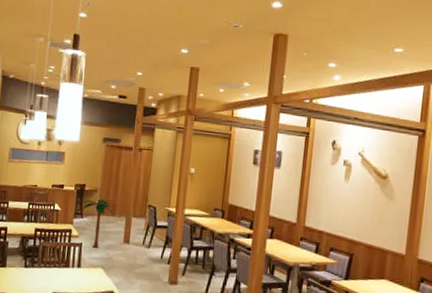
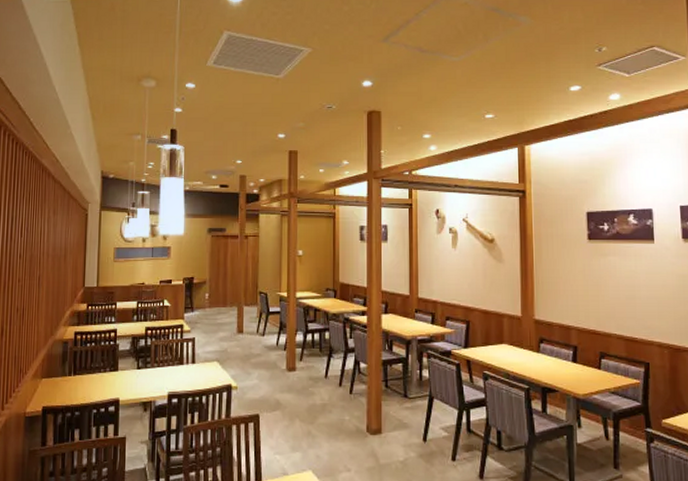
palm tree: present [83,199,116,248] -> none [192,291,227,341]

